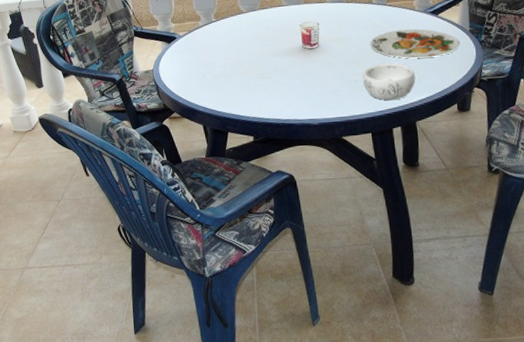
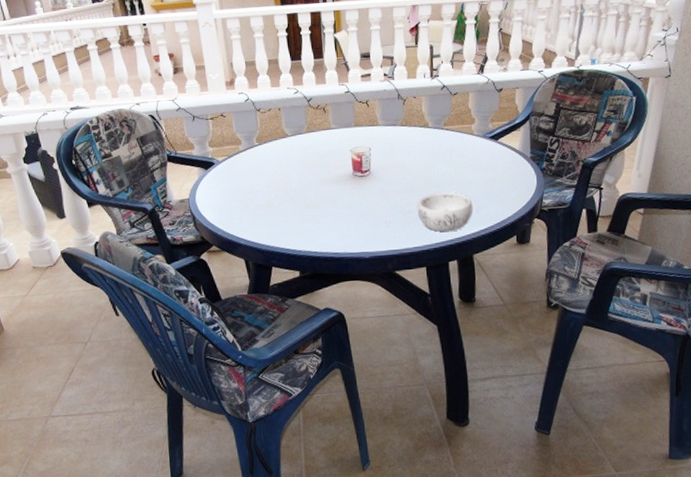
plate: present [370,29,459,59] -> none [425,155,520,187]

